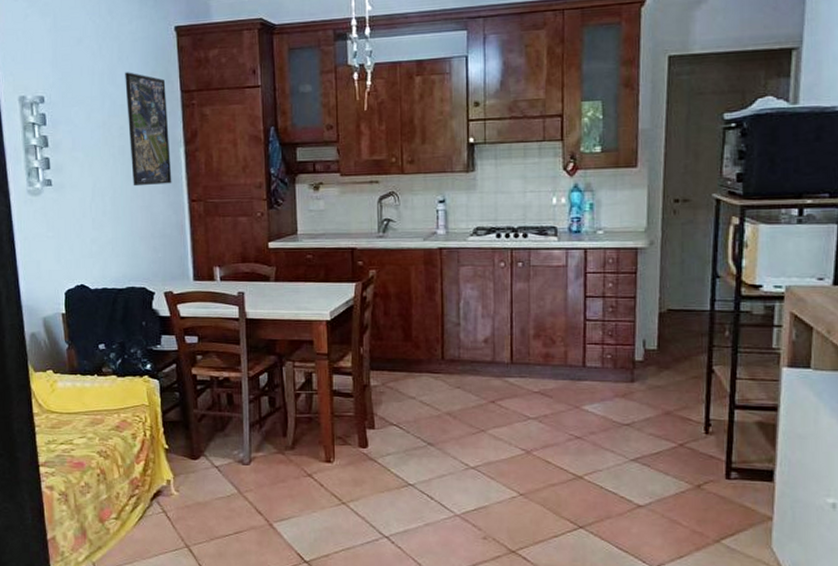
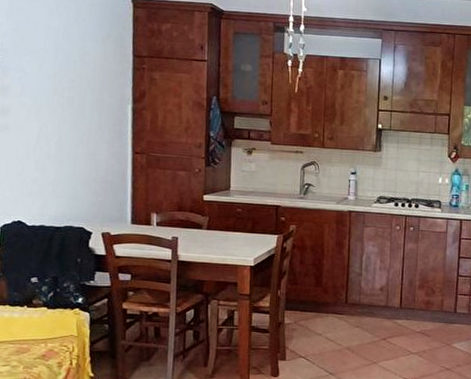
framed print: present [125,72,172,187] -> none [79,32,119,136]

